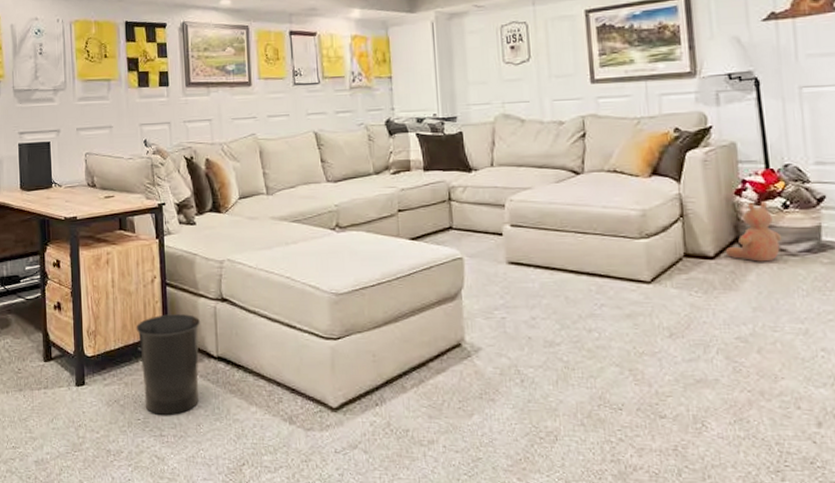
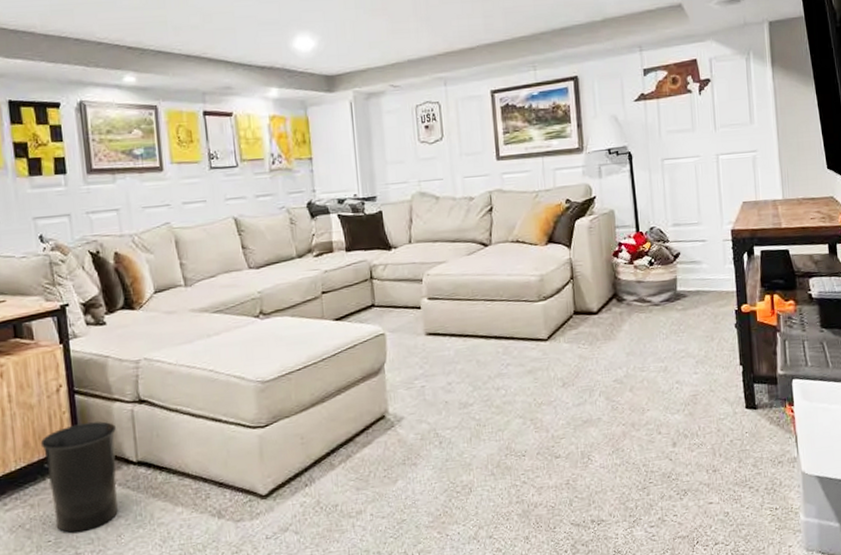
stuffed animal: present [725,201,783,262] -> none [605,260,649,314]

